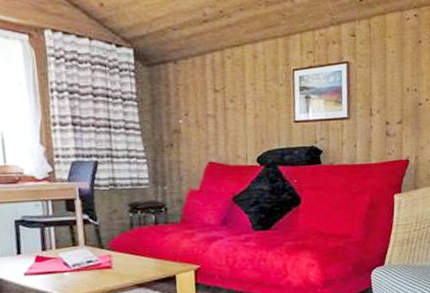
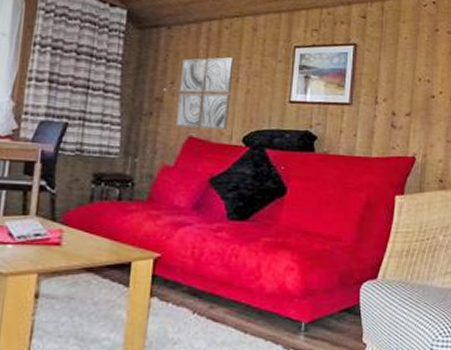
wall art: none [192,86,242,154] -> present [175,57,234,130]

